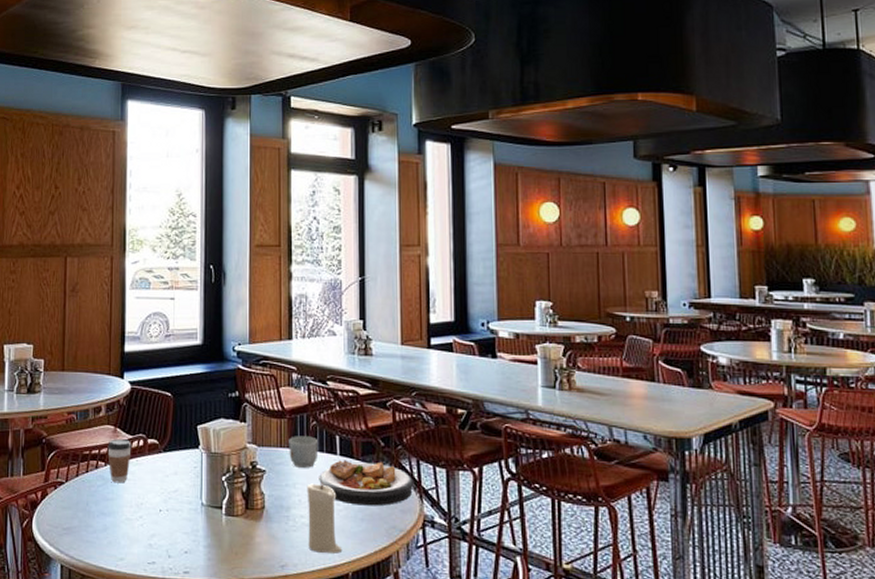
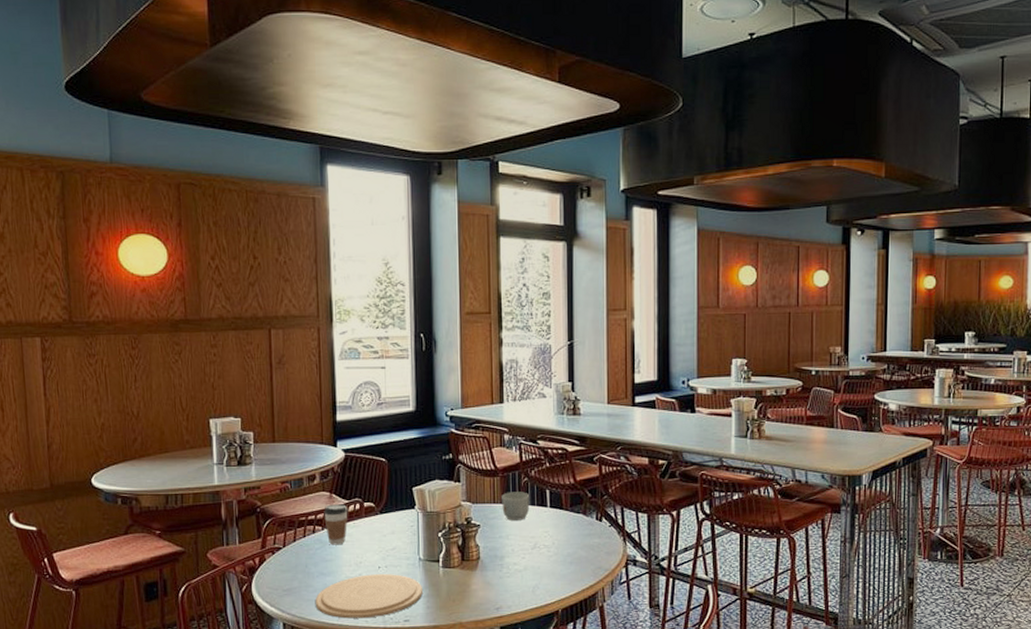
plate: none [94,517,204,567] -> present [315,574,422,619]
candle: present [307,482,343,553] -> none [519,533,553,594]
plate: present [319,460,414,506] -> none [530,511,619,551]

